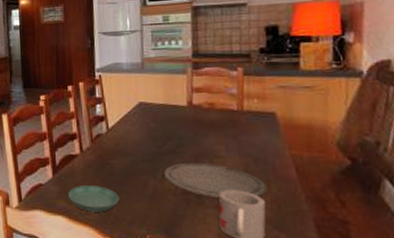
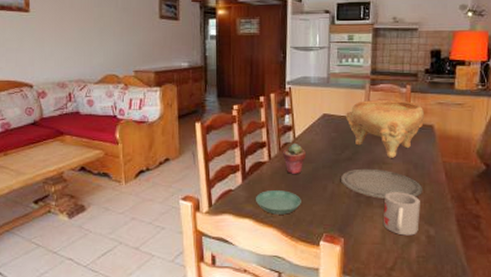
potted succulent: none [95,135,122,169] -> present [283,144,306,175]
decorative bowl: none [165,85,264,151] -> present [346,100,425,158]

